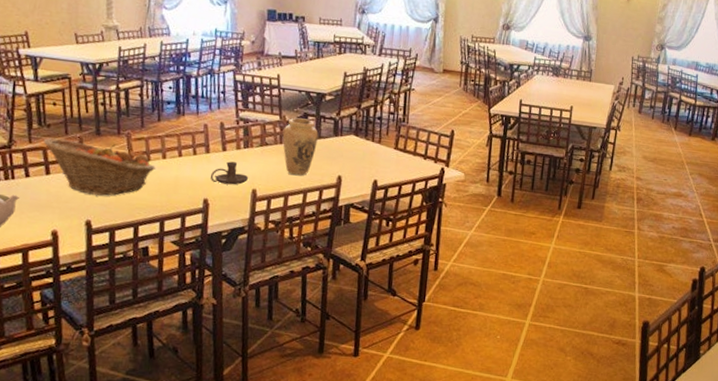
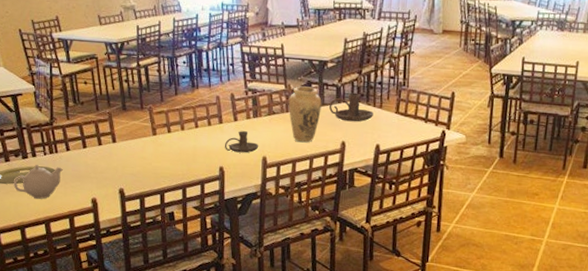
fruit basket: present [43,137,155,196] -> none [78,114,176,166]
candle holder: none [326,127,372,157] -> present [329,93,374,122]

